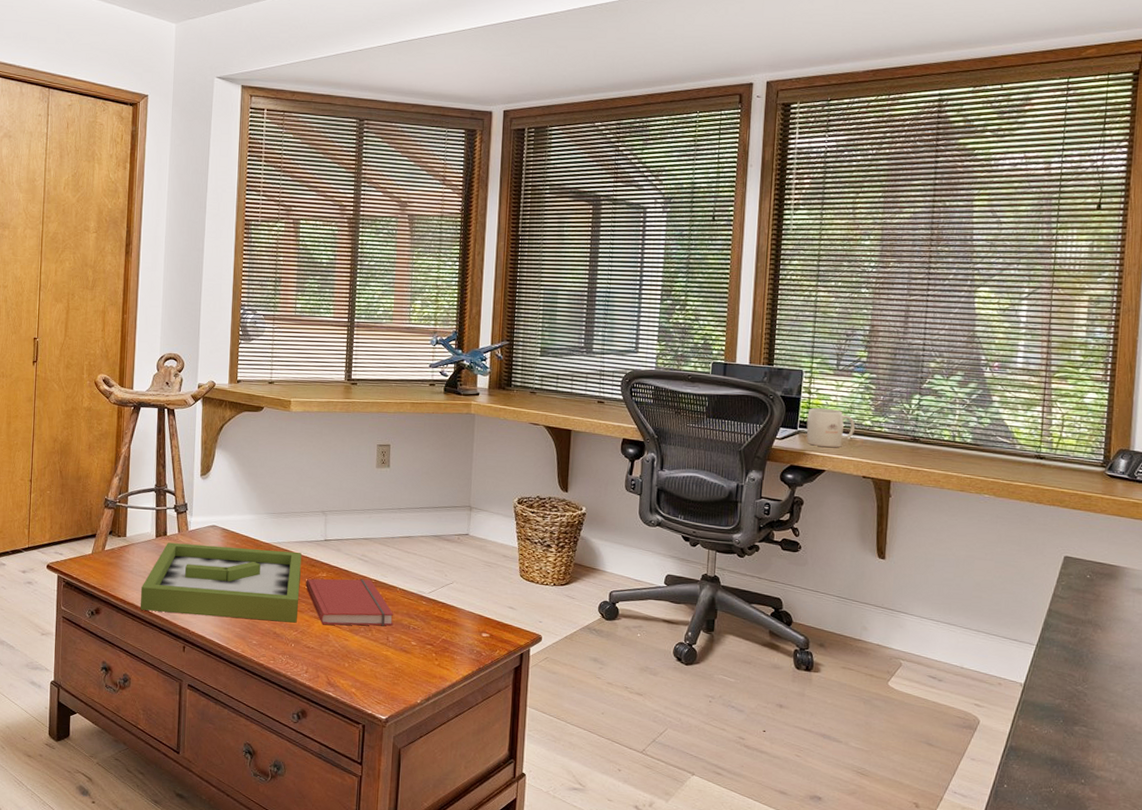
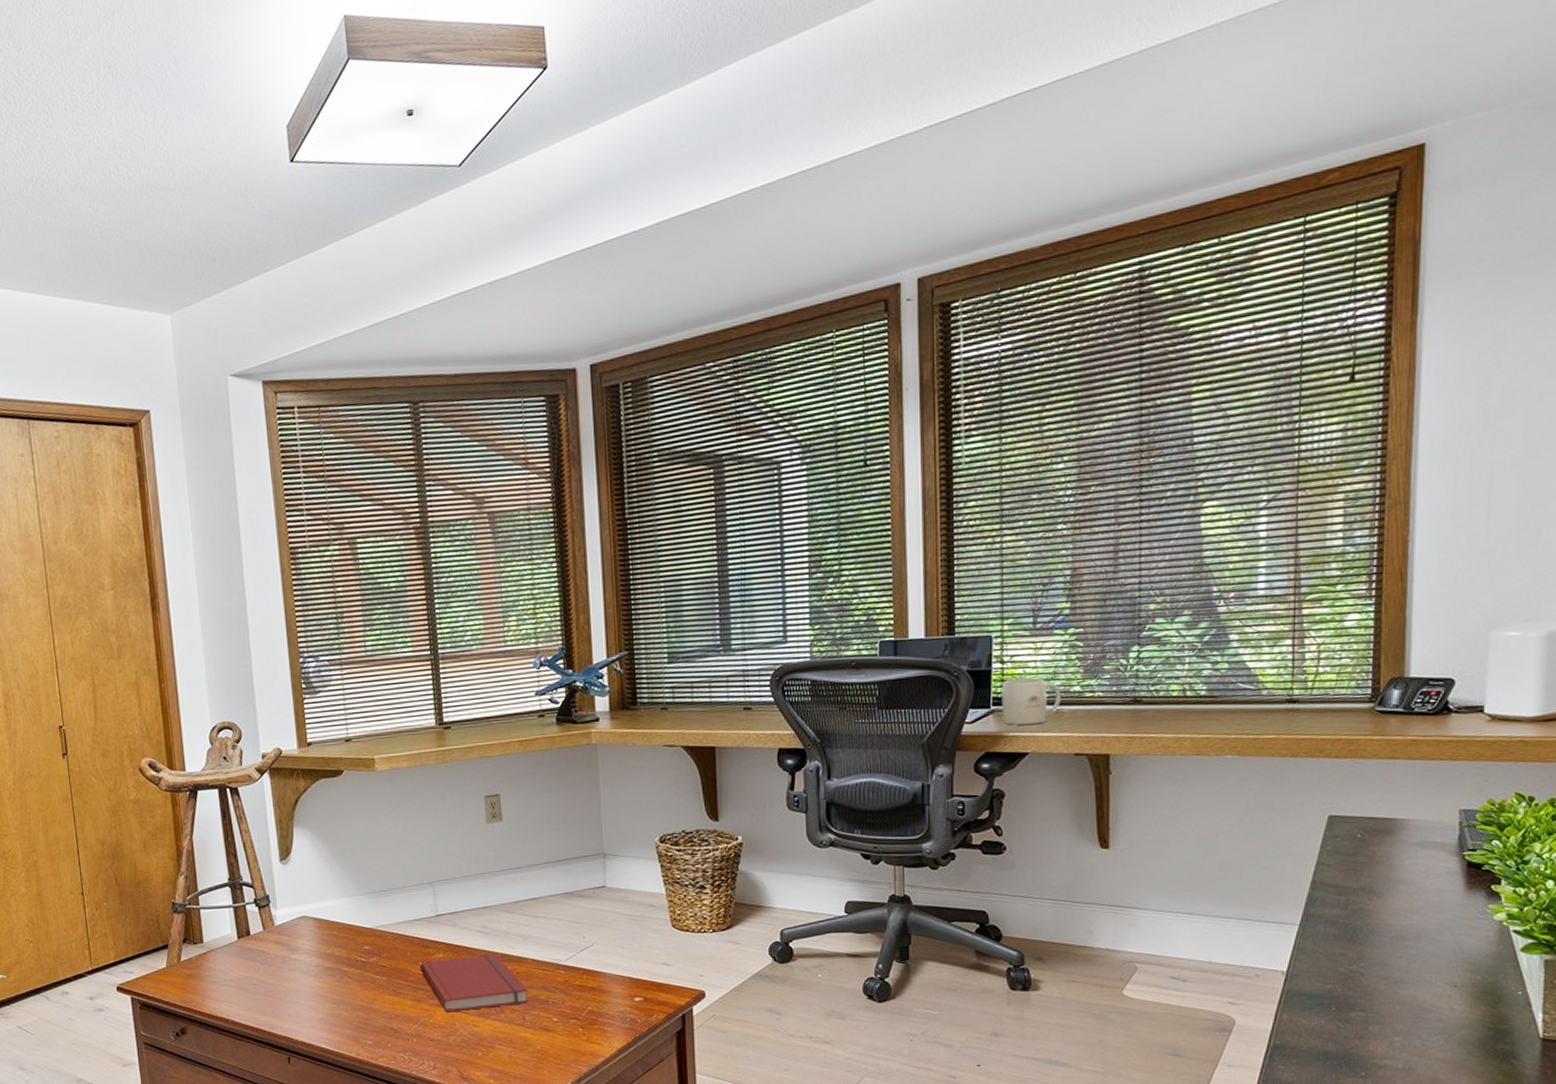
decorative tray: present [141,542,302,623] -> none [230,934,416,1023]

